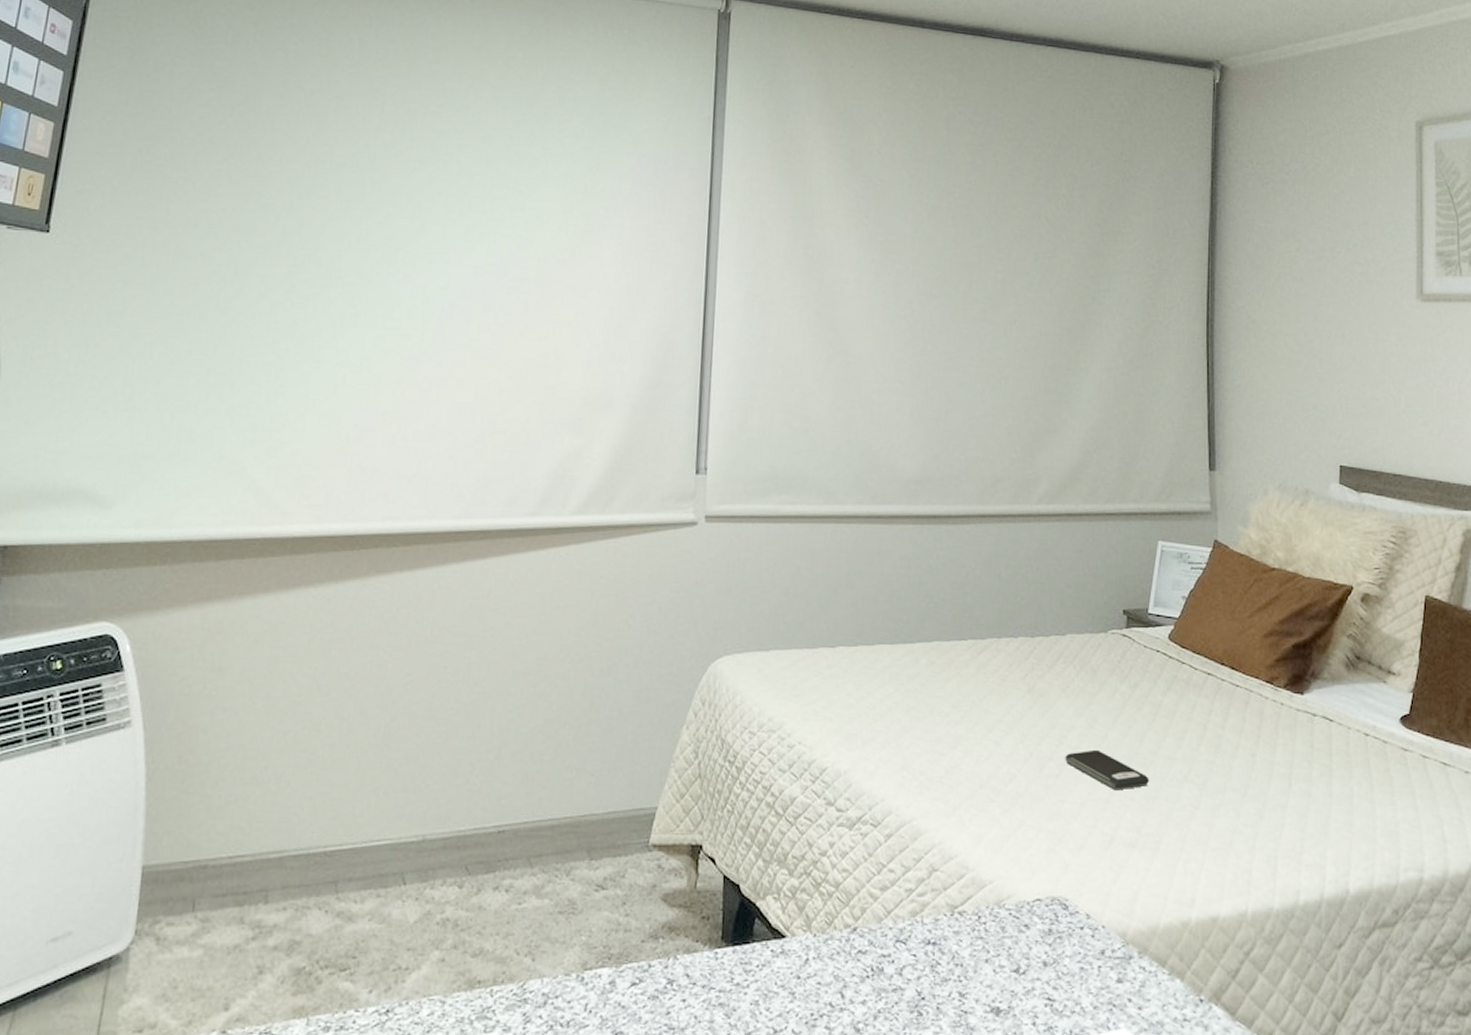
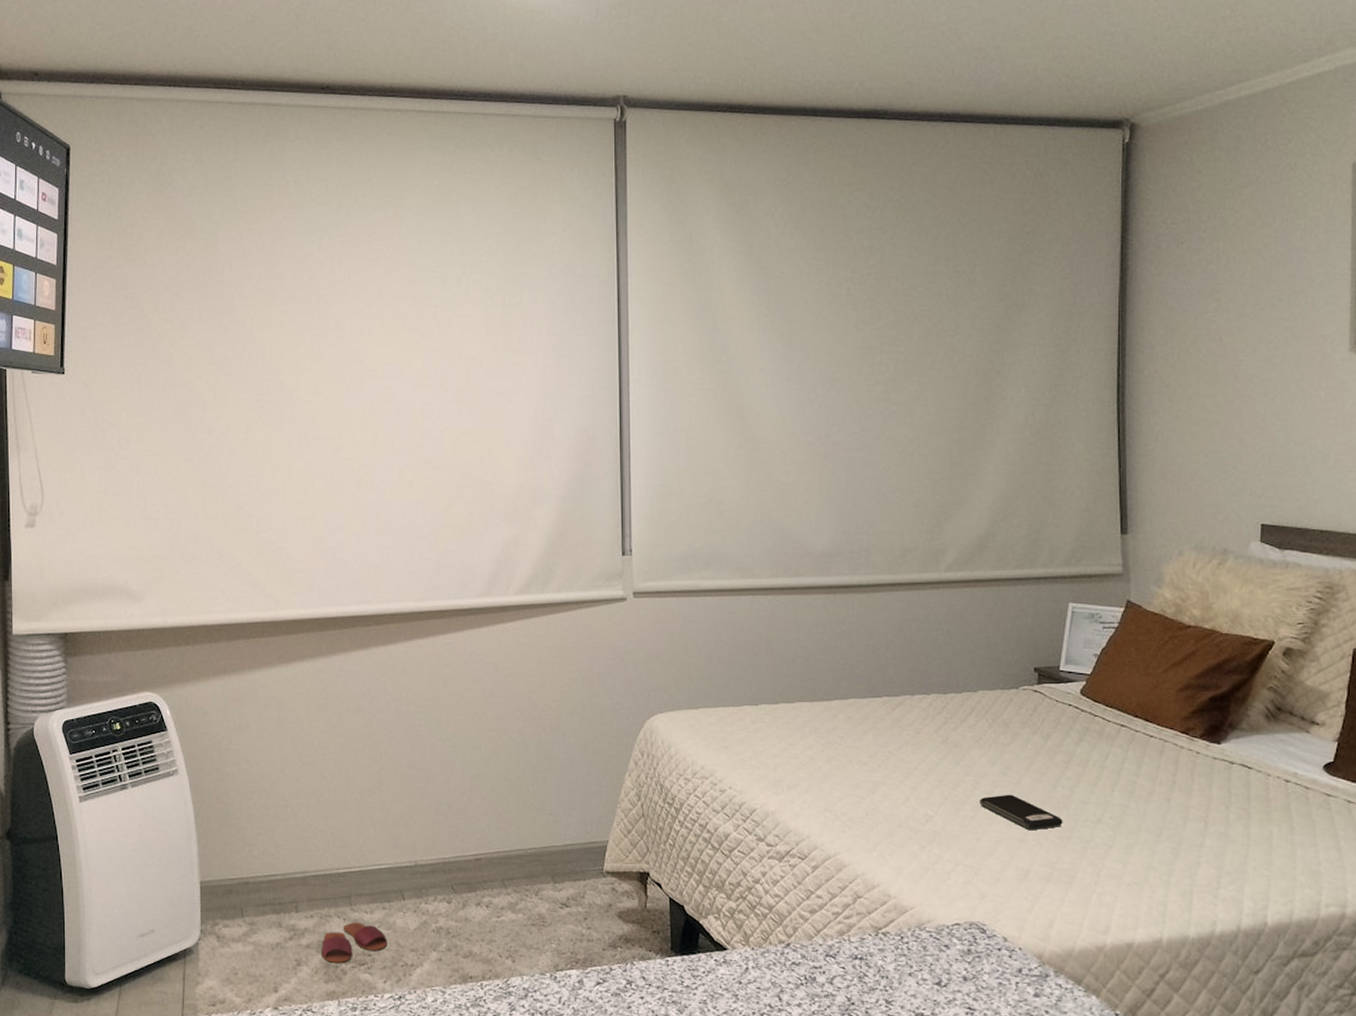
slippers: none [291,915,379,968] -> present [320,922,388,963]

